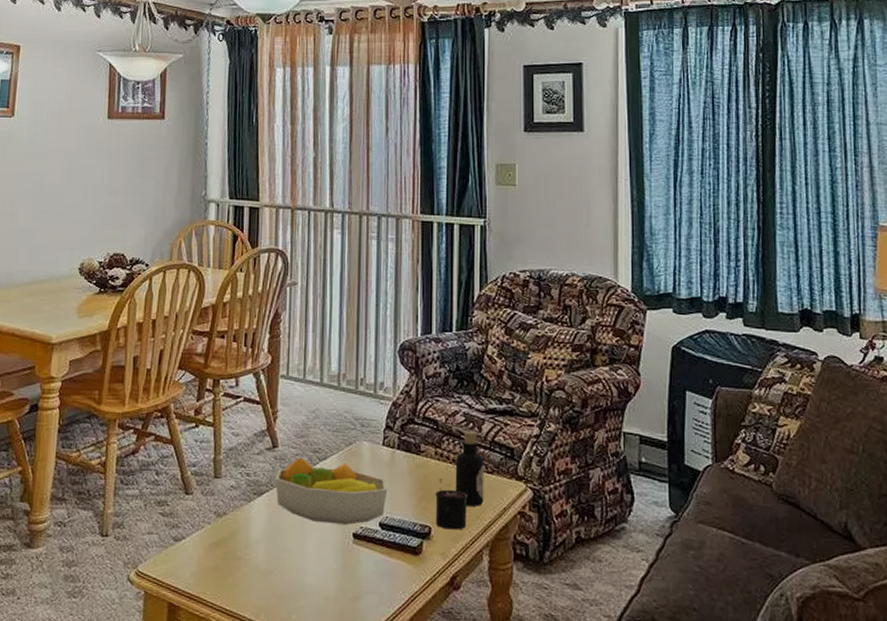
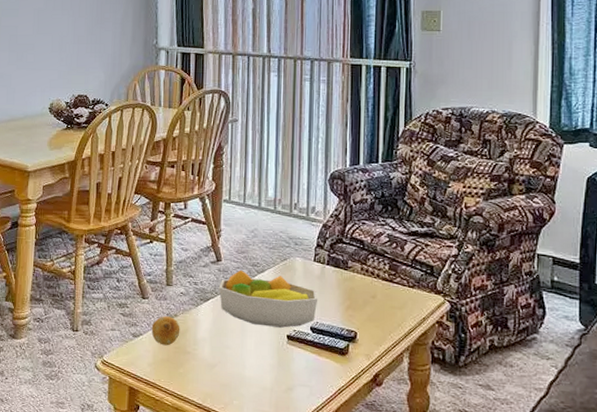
fruit: none [195,515,230,551] -> present [151,316,180,346]
candle: present [435,479,467,530] -> none [361,291,390,335]
bottle: present [455,430,484,507] -> none [379,250,406,316]

